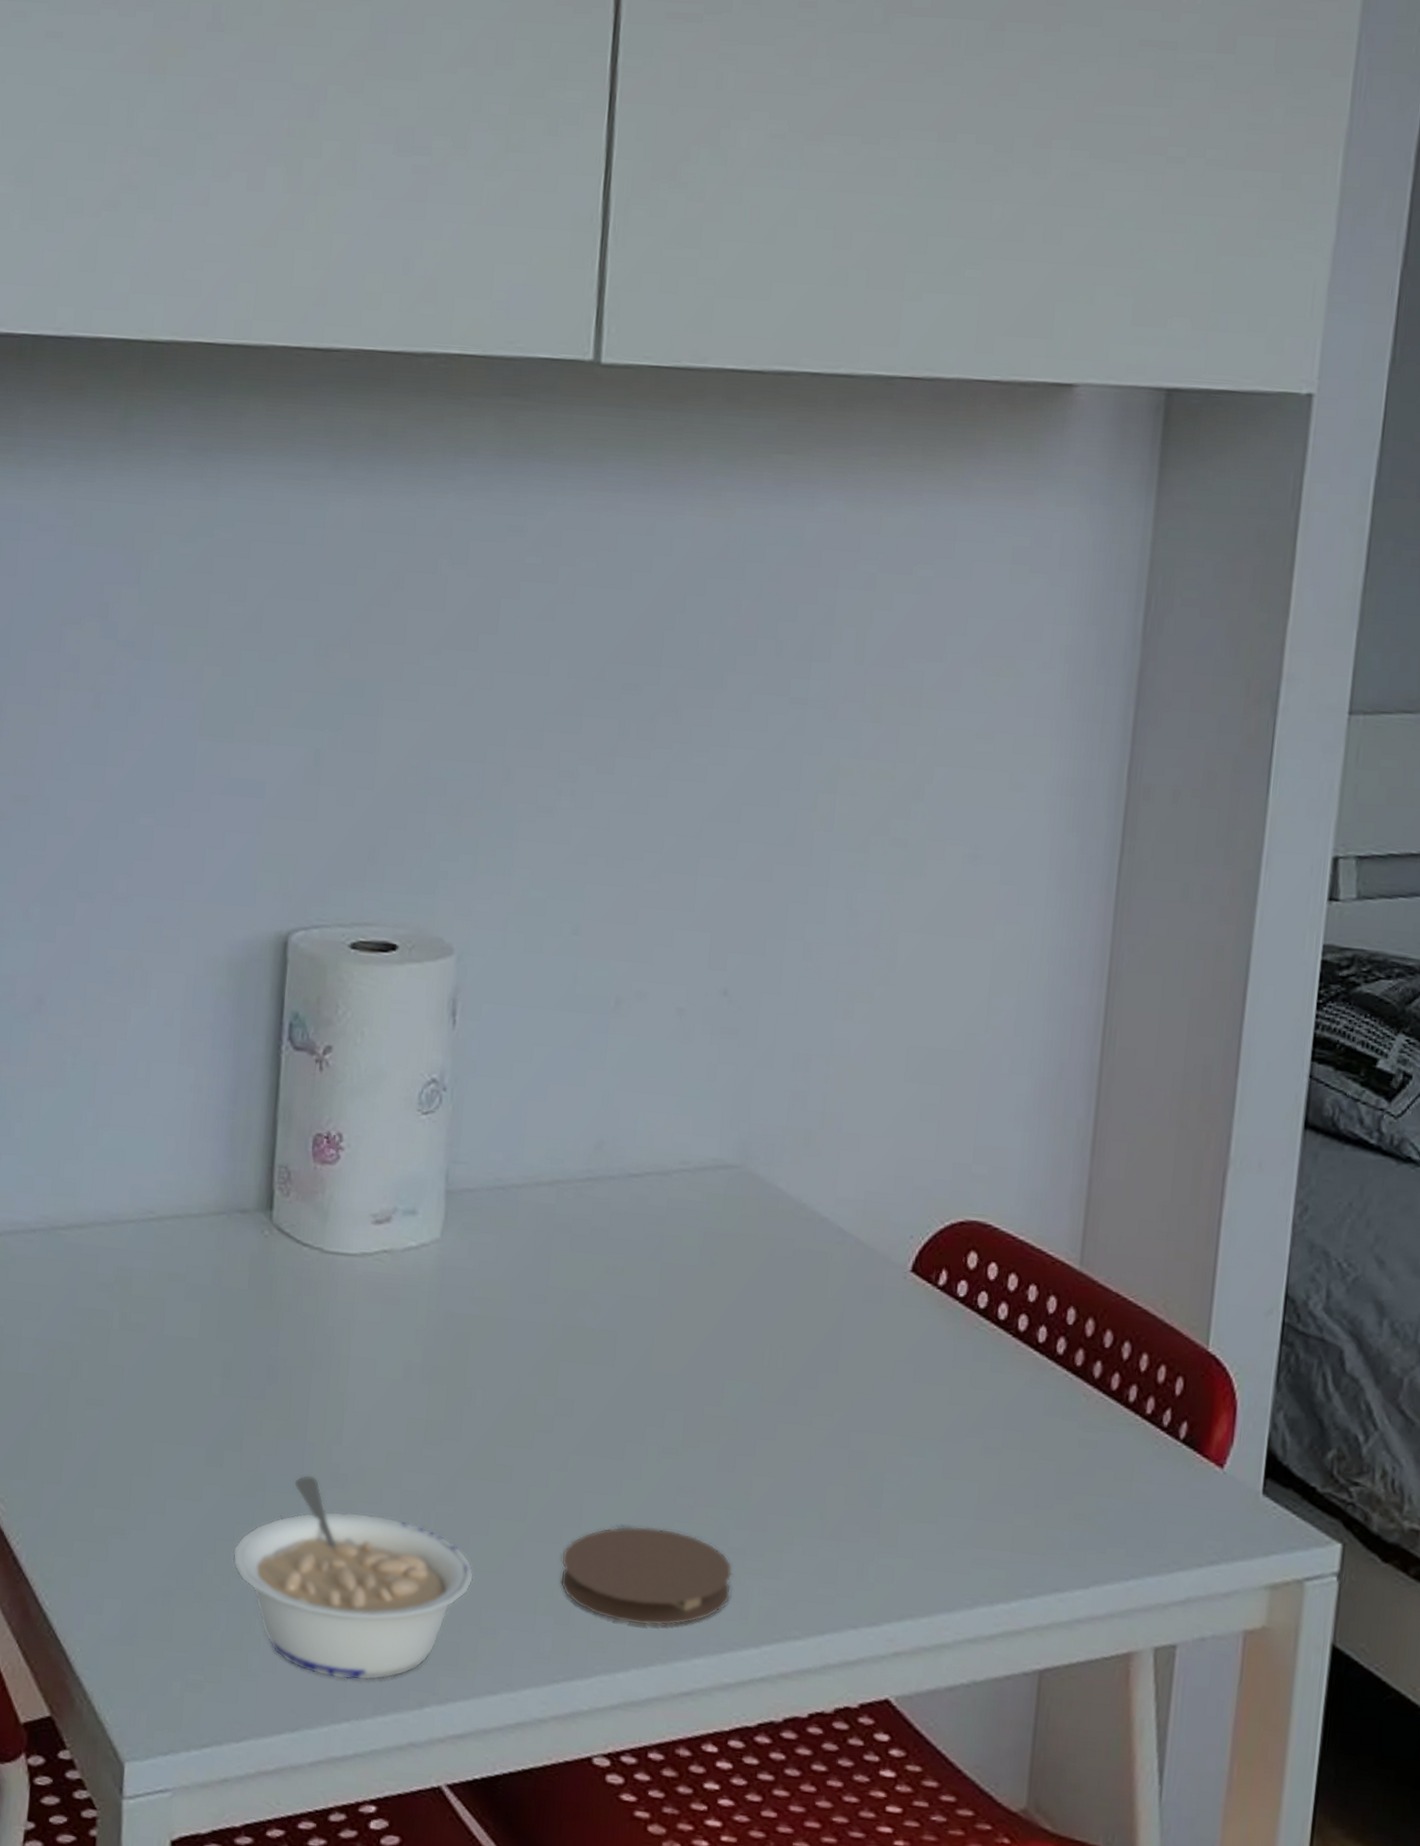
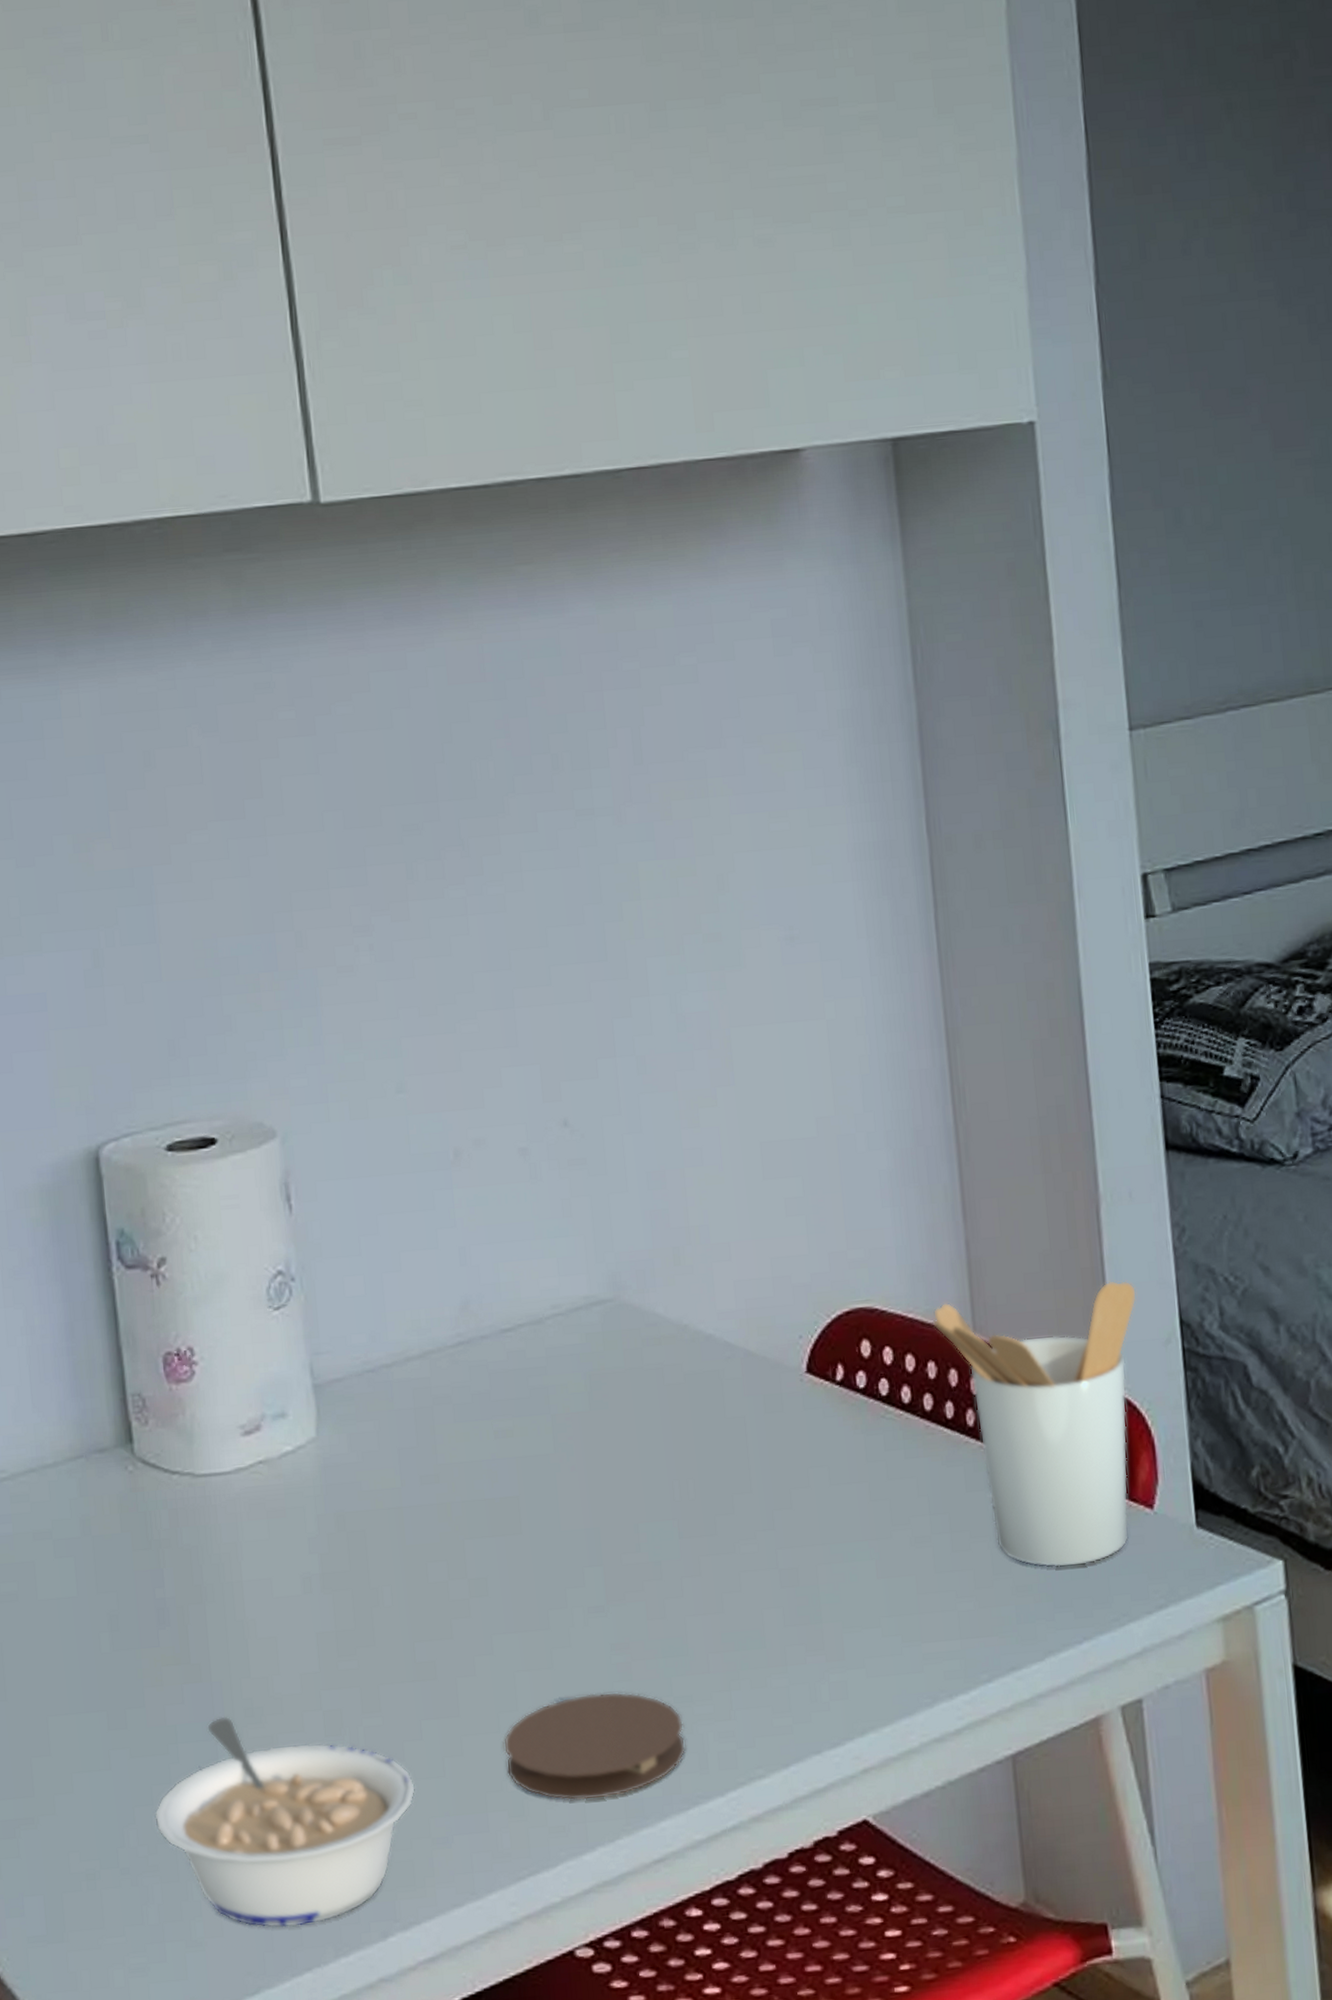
utensil holder: none [1041,1232,1248,1508] -> present [932,1280,1137,1568]

